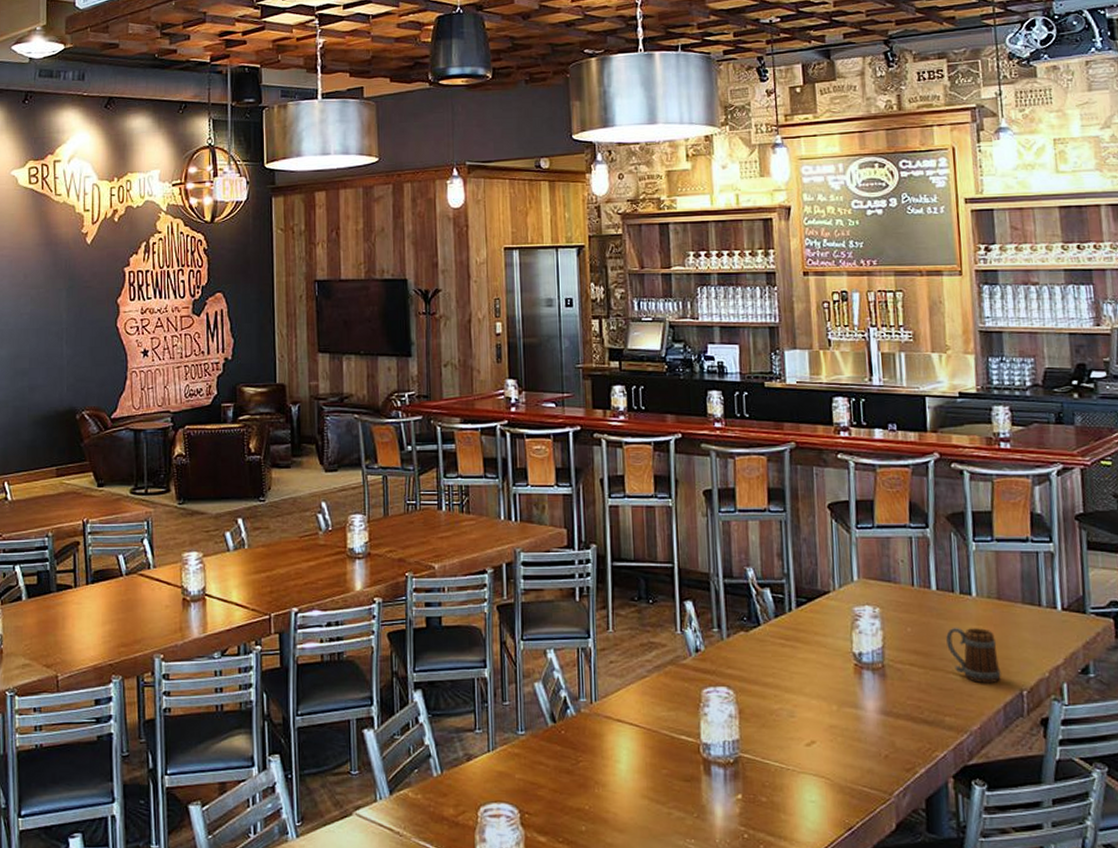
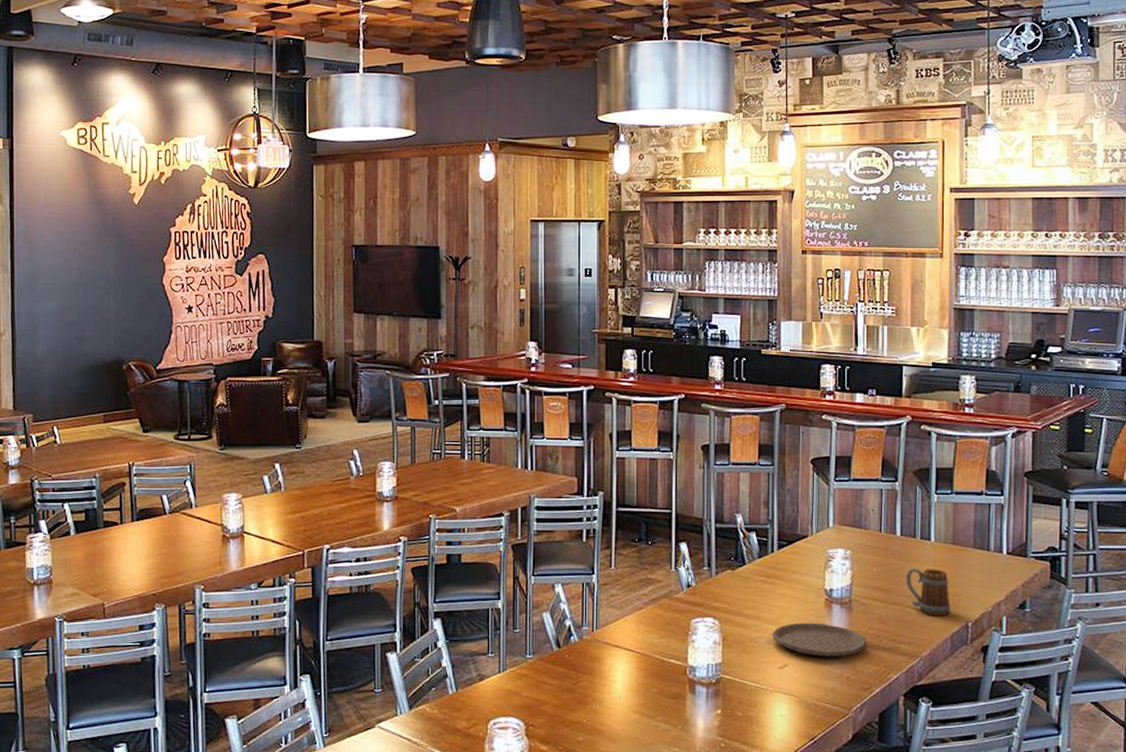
plate: none [795,691,906,732] -> present [772,622,867,657]

